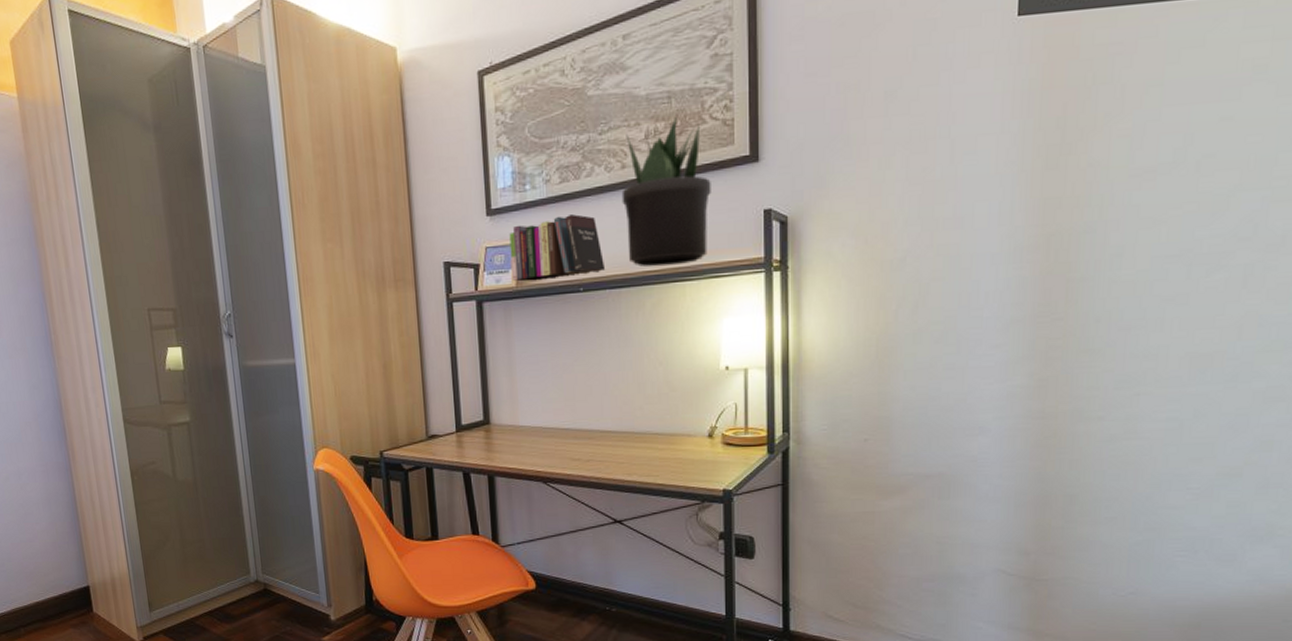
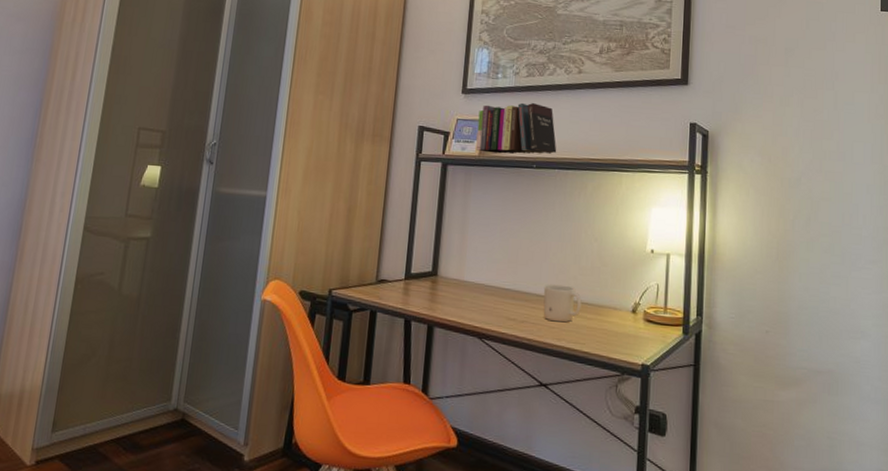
mug: none [607,417,651,457] -> present [543,284,582,323]
planter: present [621,116,711,267] -> none [576,40,649,158]

